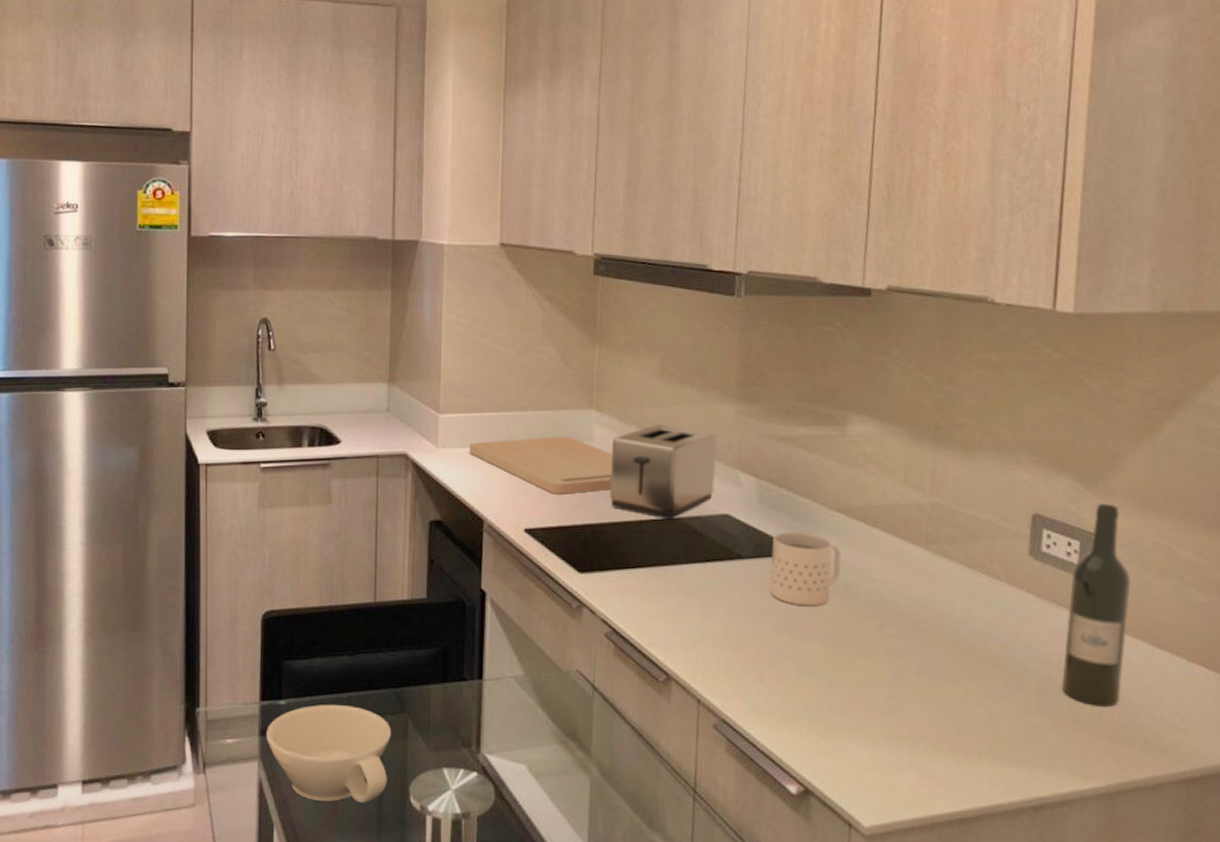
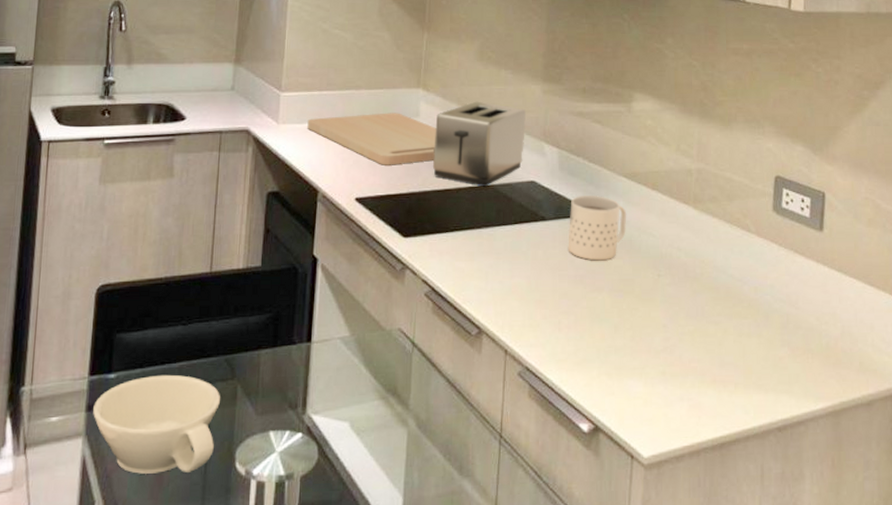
wine bottle: present [1062,502,1131,707] -> none [798,165,848,337]

